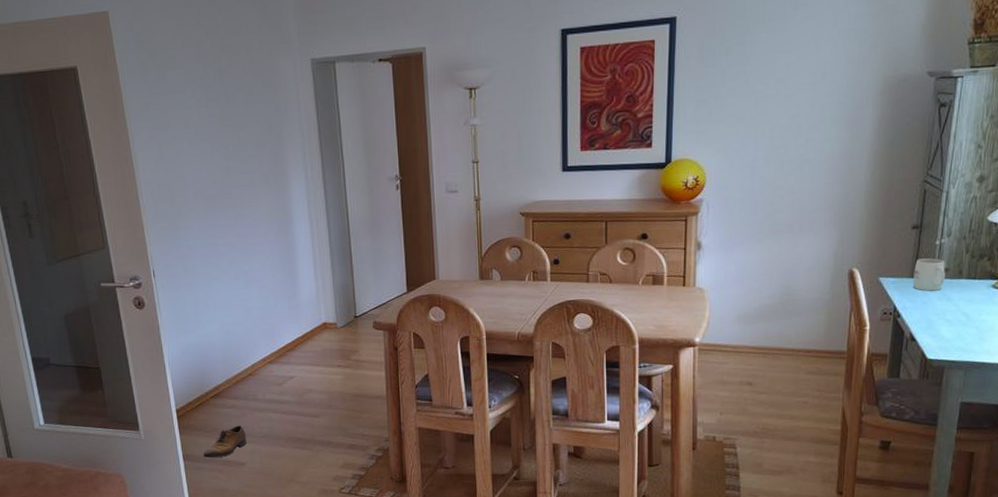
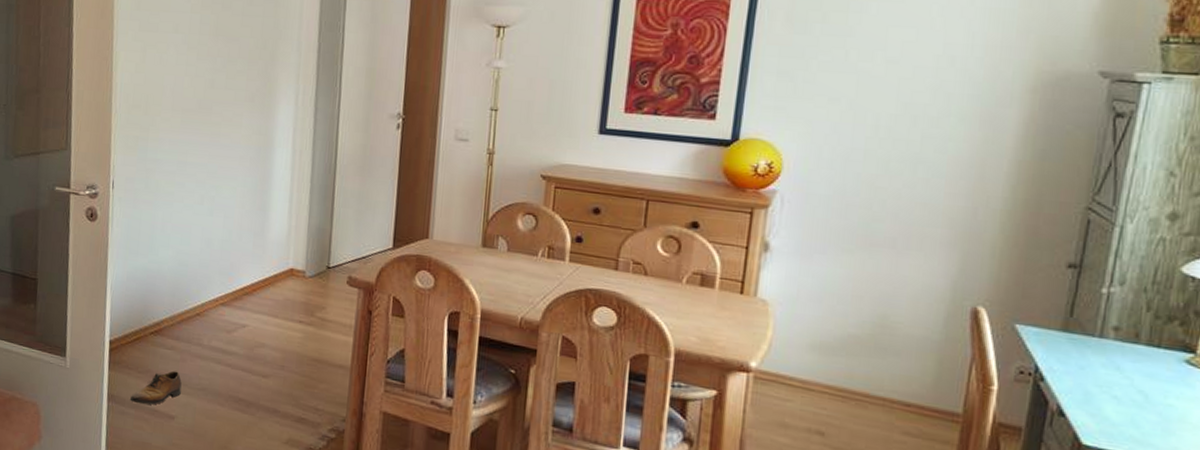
mug: present [913,258,945,291] -> none [1065,308,1115,355]

